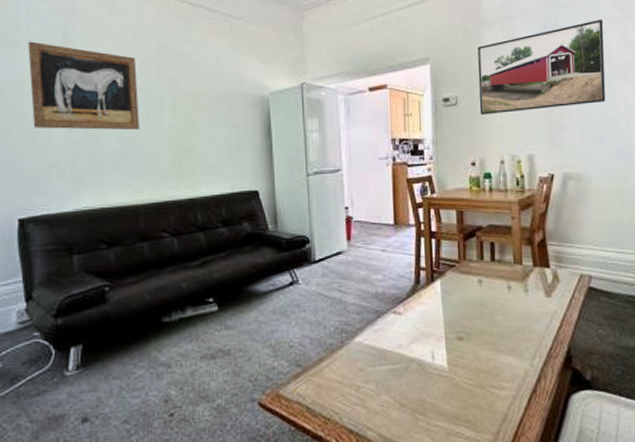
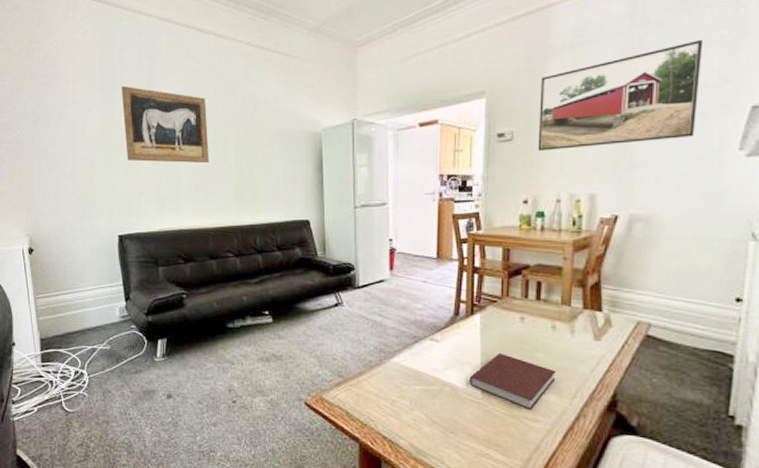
notebook: none [434,319,516,377] -> present [469,352,556,410]

